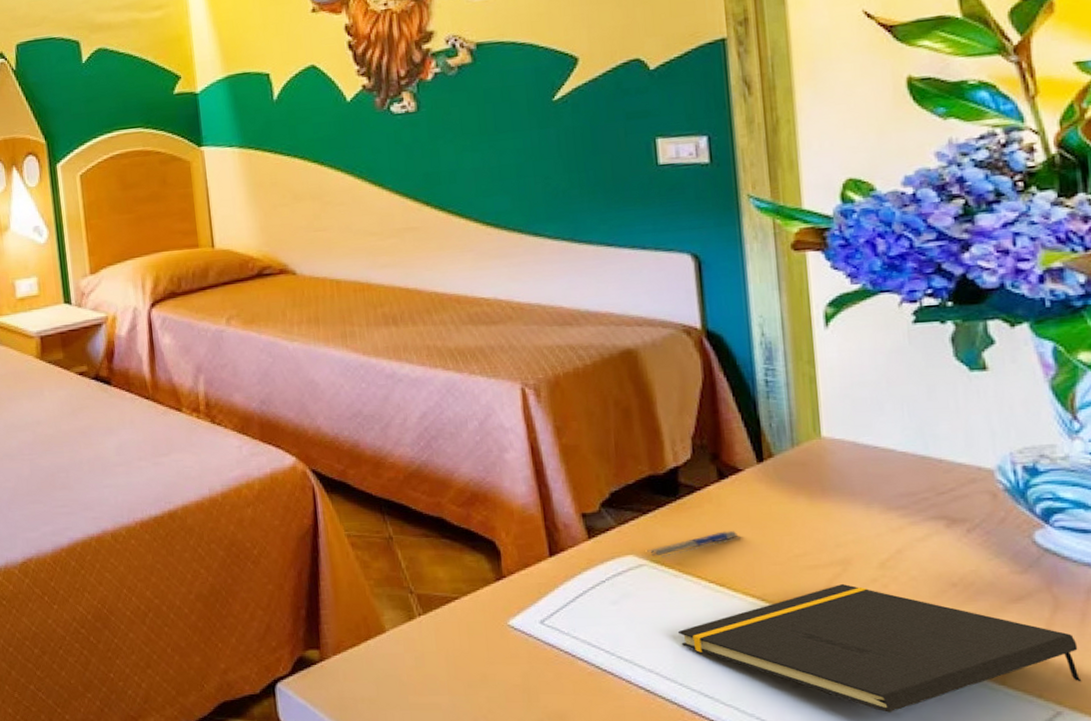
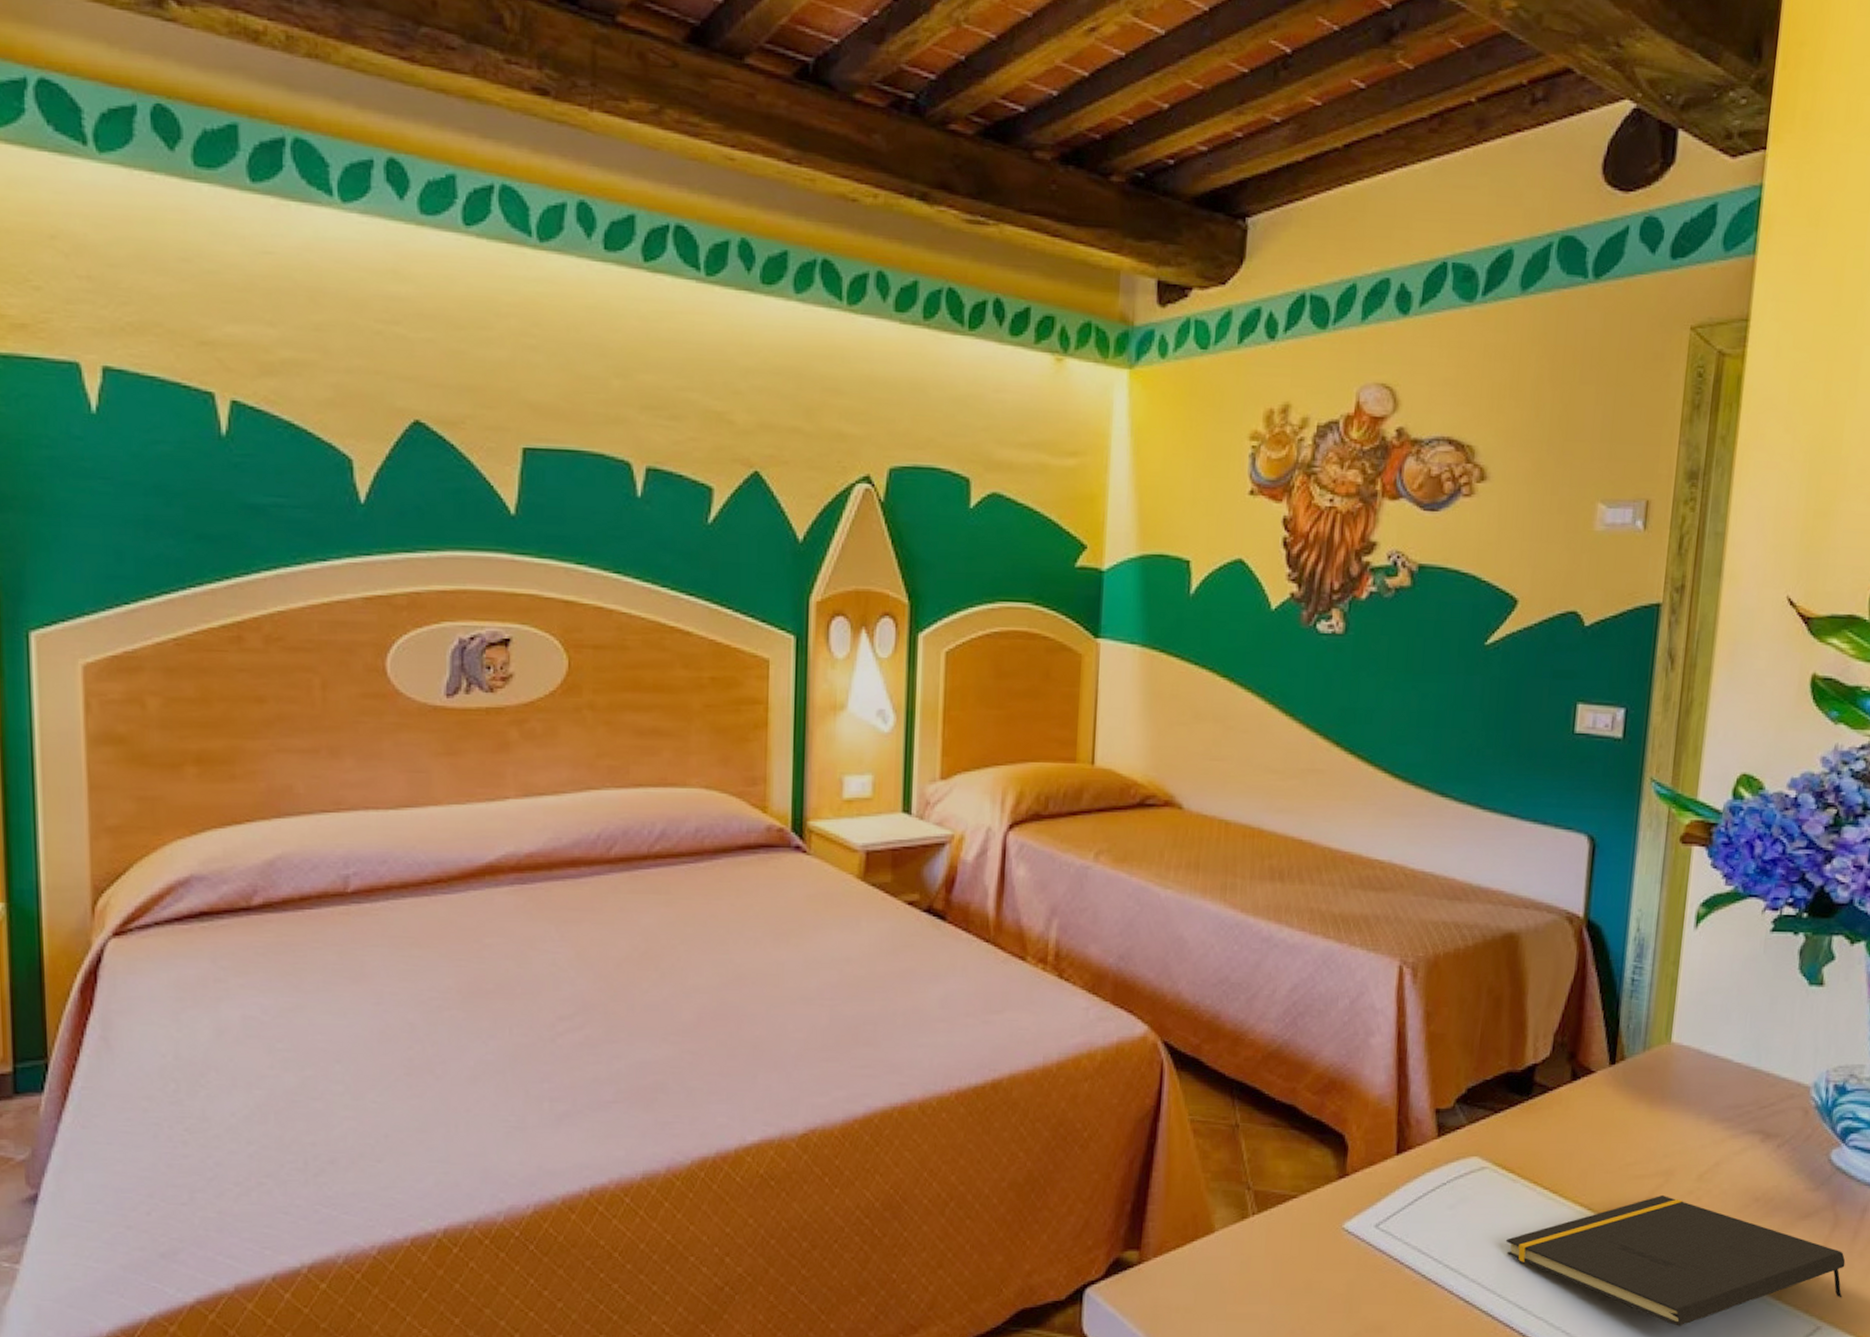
pen: present [647,530,742,558] -> none [1491,1134,1582,1160]

